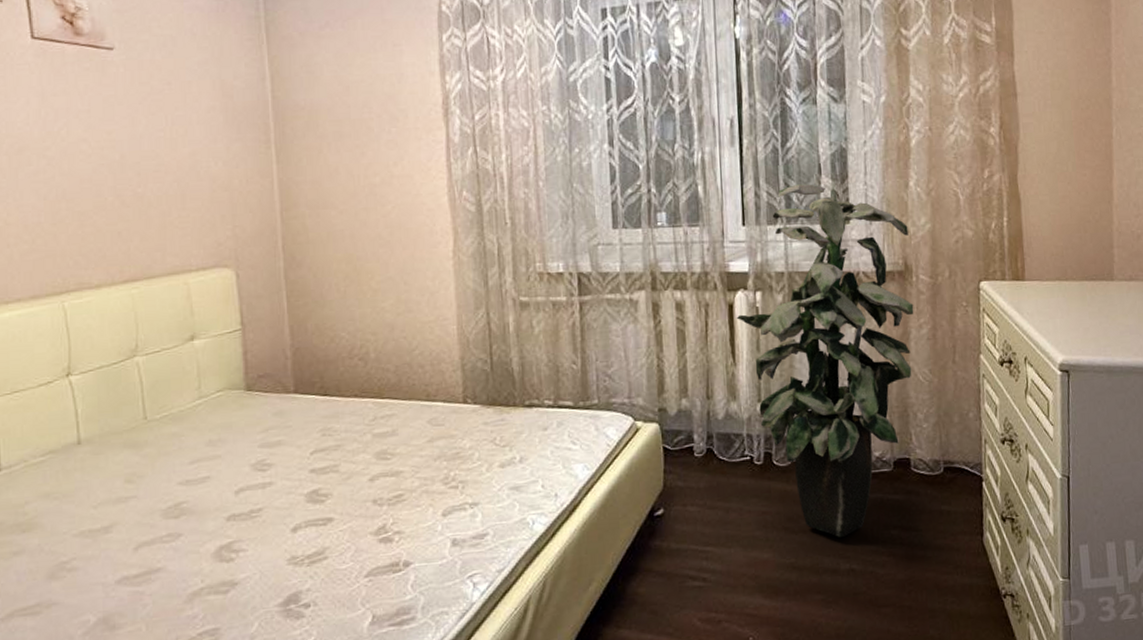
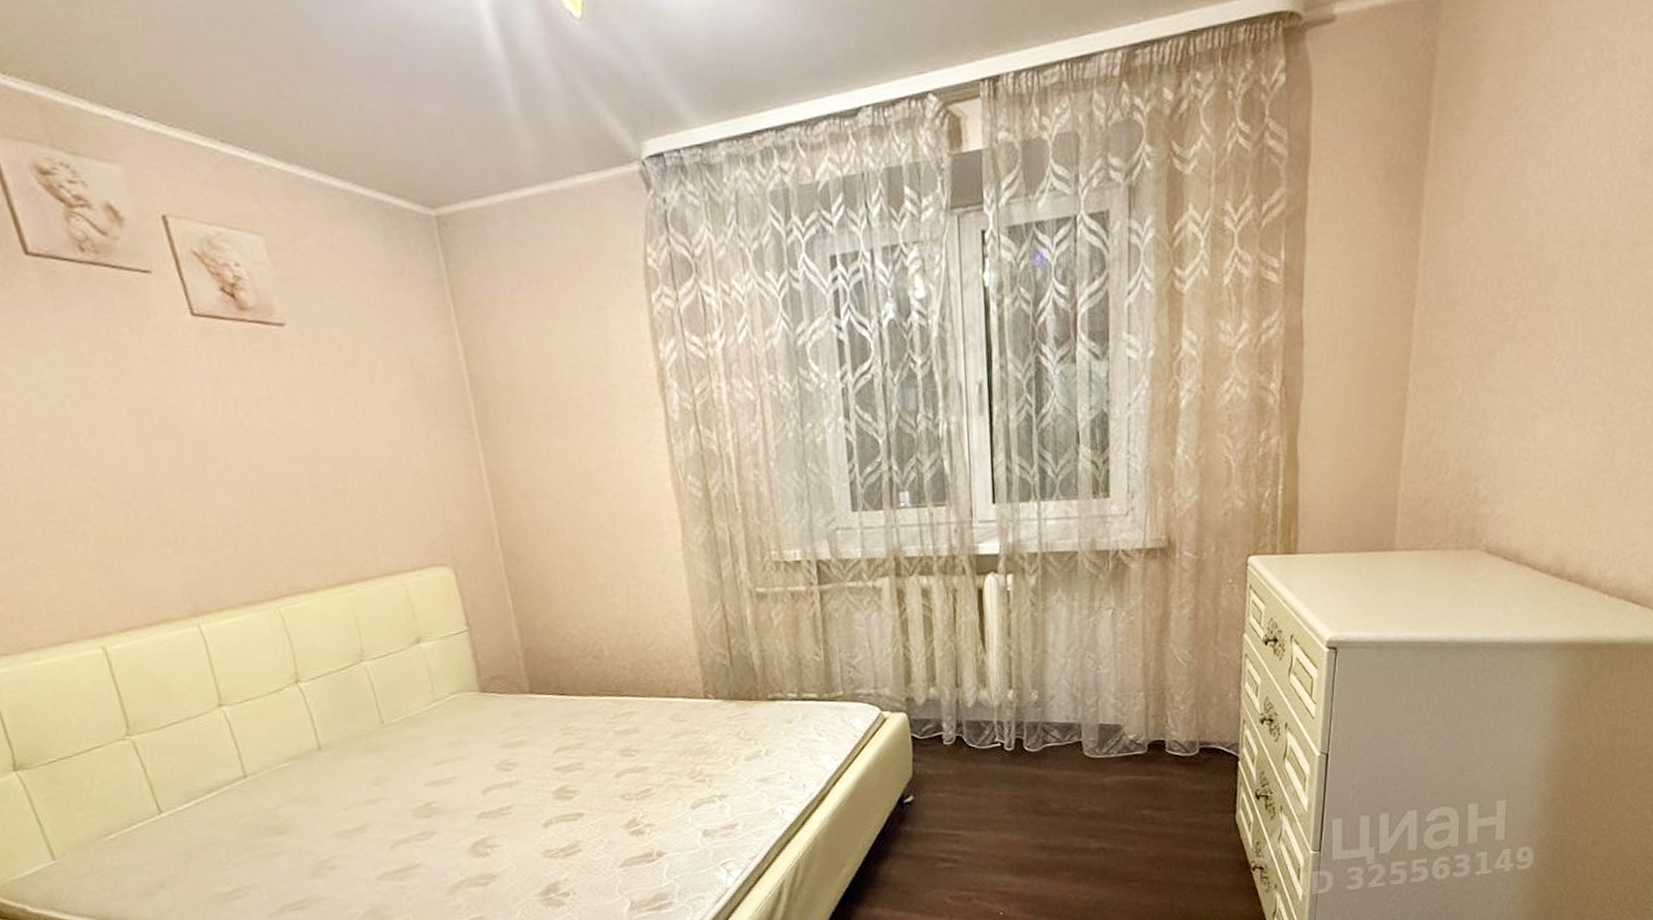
indoor plant: present [736,184,914,537] -> none [986,454,1176,818]

